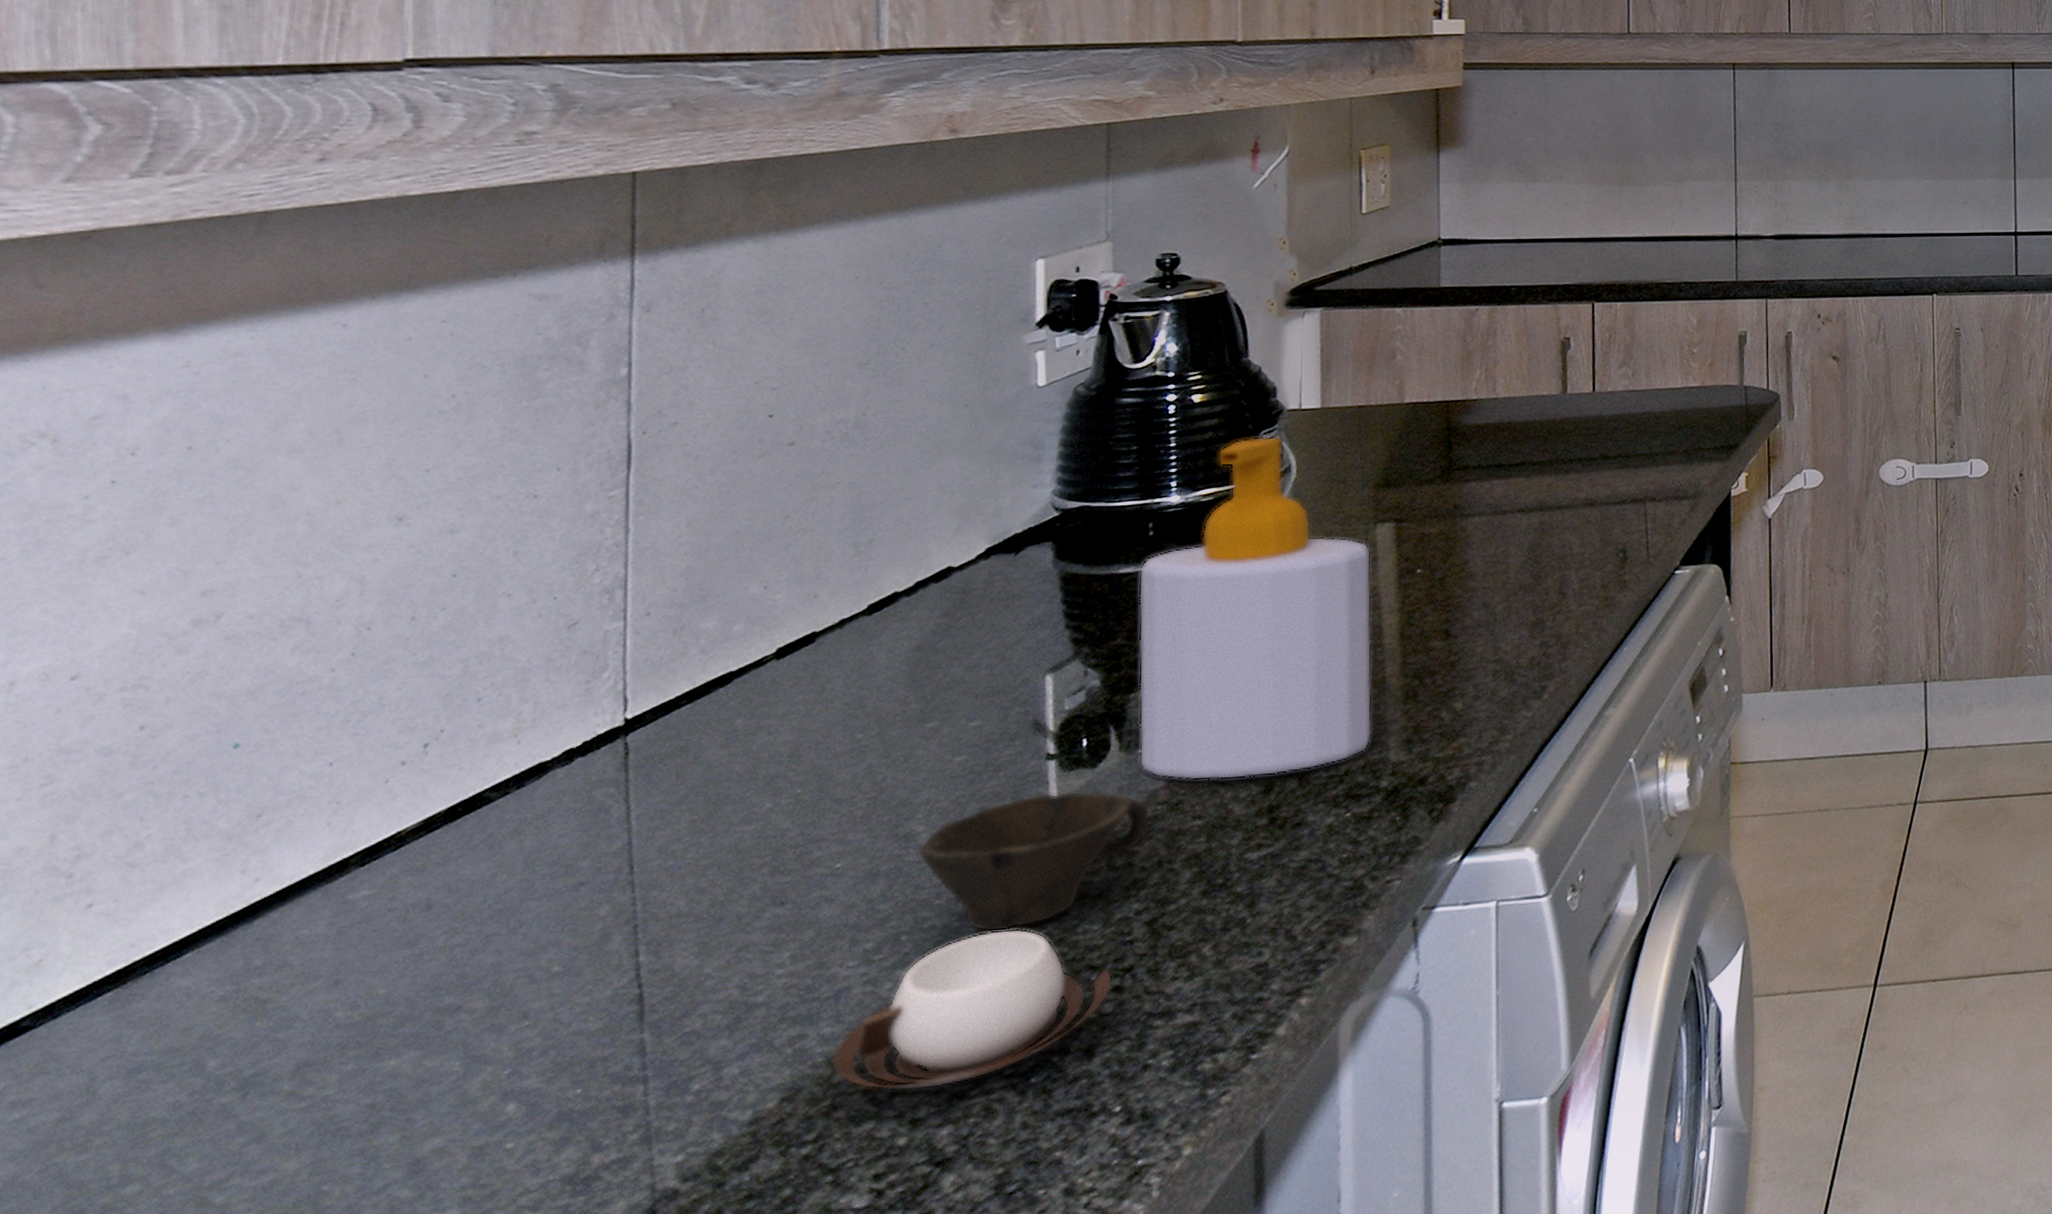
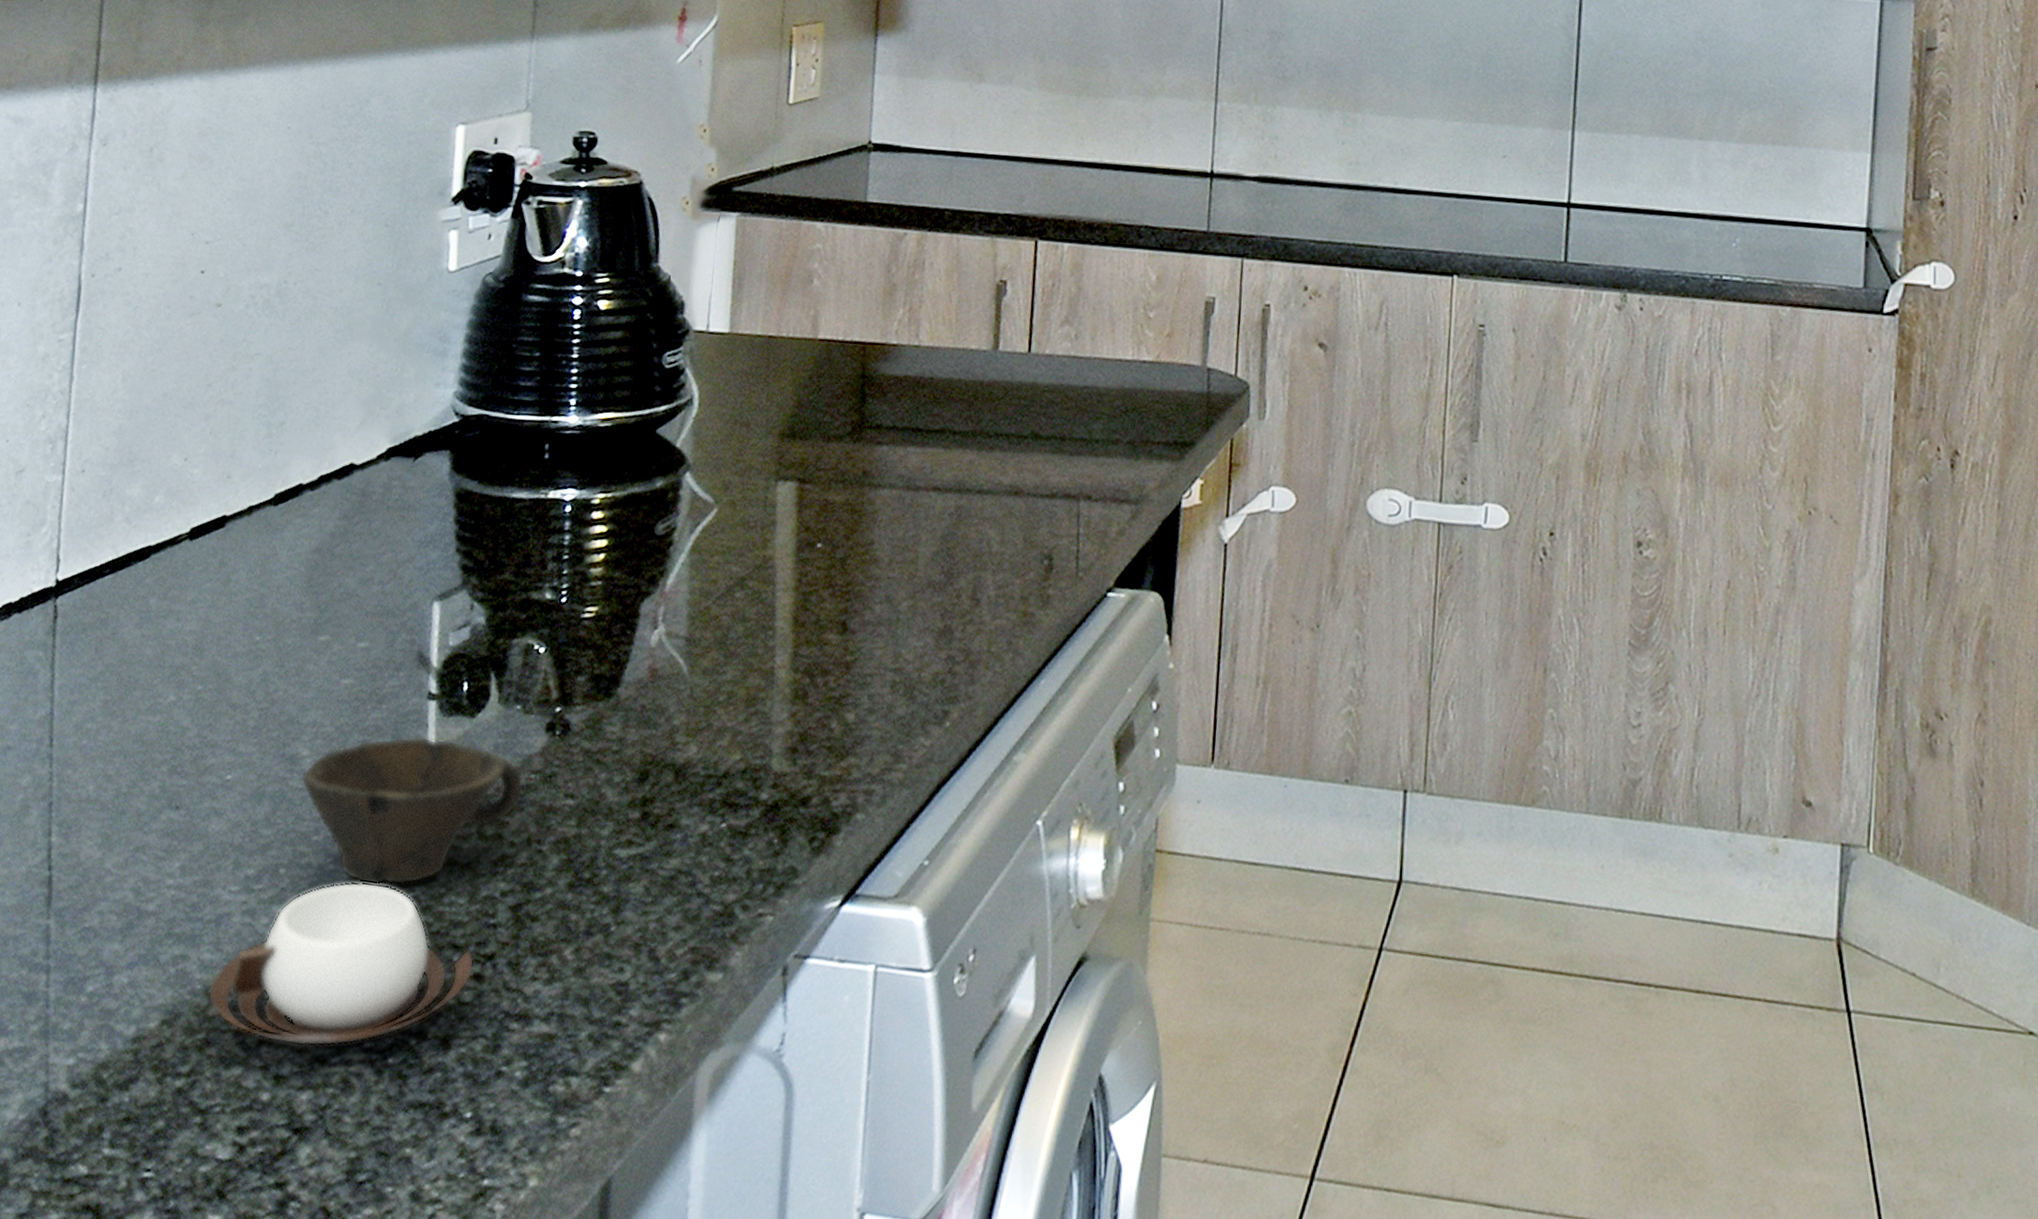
soap bottle: present [1138,436,1372,781] -> none [516,358,770,763]

